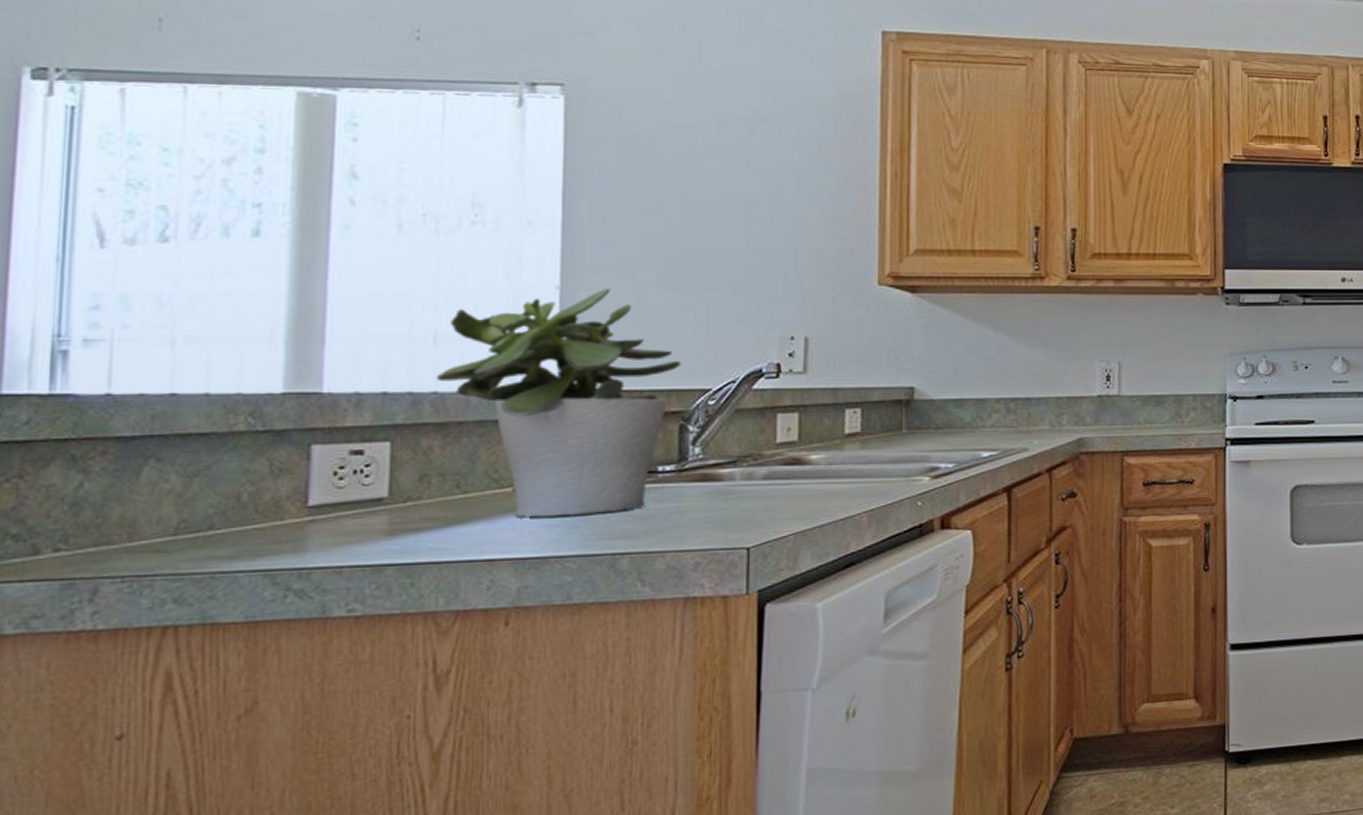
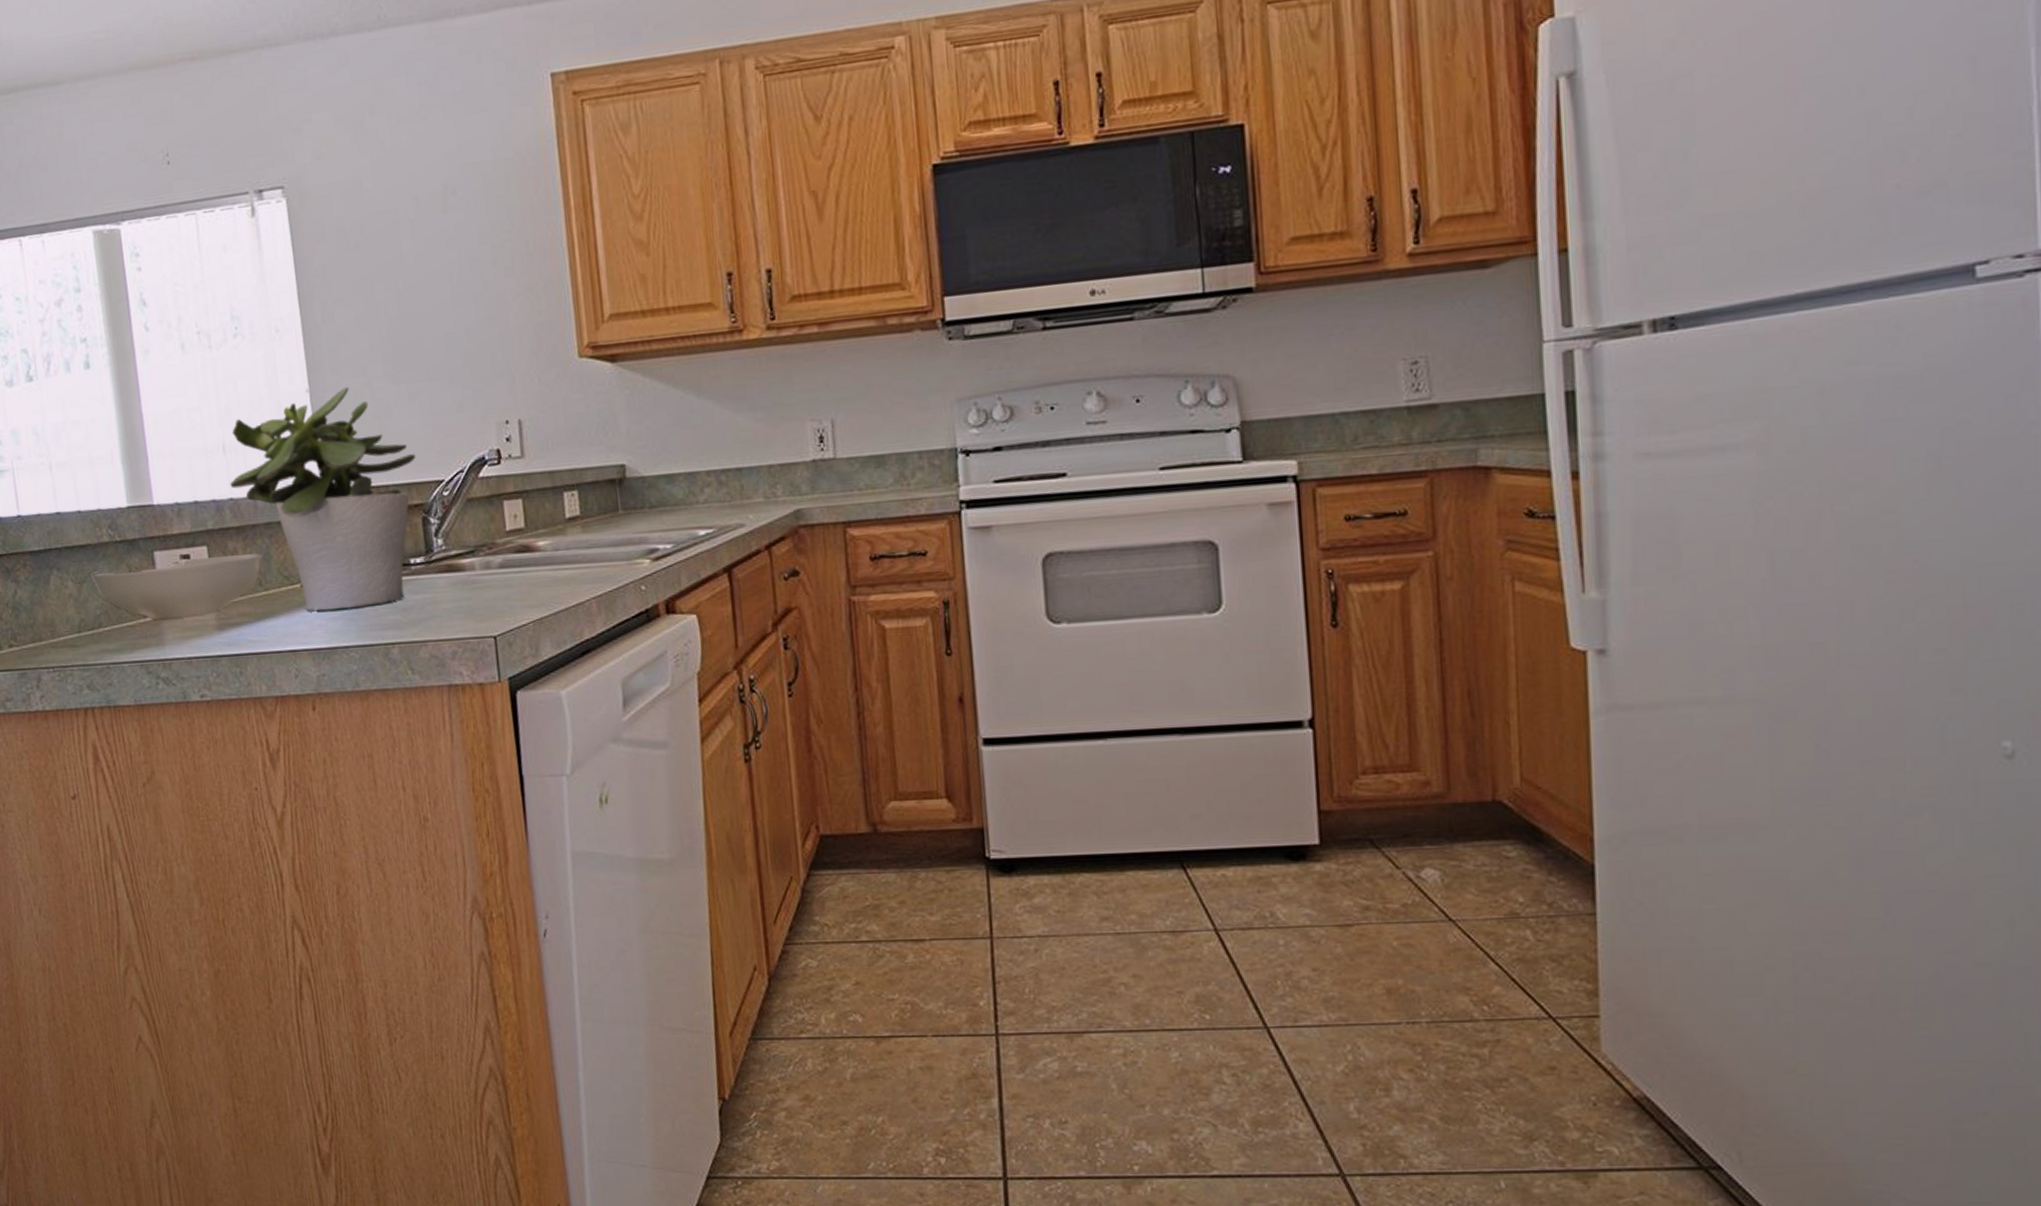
bowl: none [208,453,467,523] -> present [90,553,263,620]

